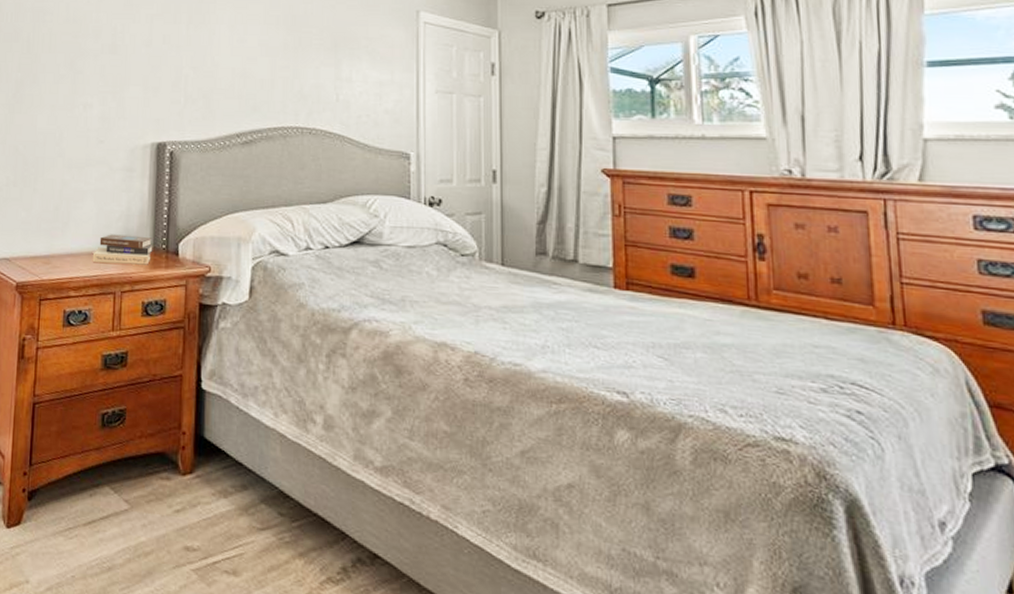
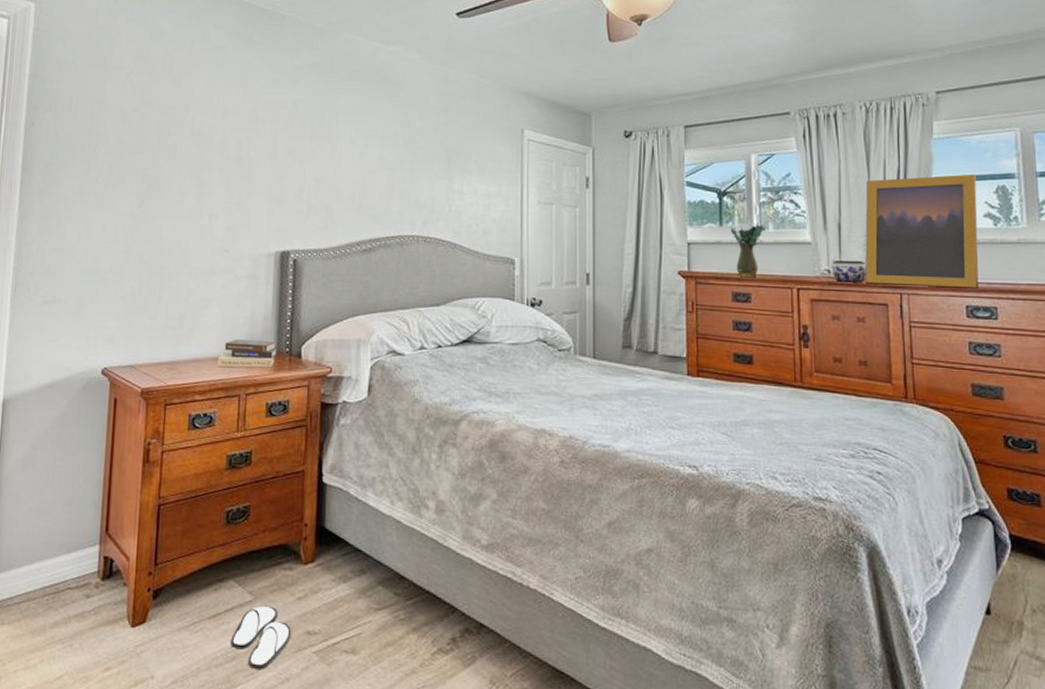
slippers: none [106,516,169,583] -> present [231,605,292,669]
vase: none [664,114,710,180] -> present [730,222,767,279]
jar: none [793,158,840,187] -> present [831,260,867,284]
picture frame: none [836,56,990,195] -> present [865,174,979,289]

